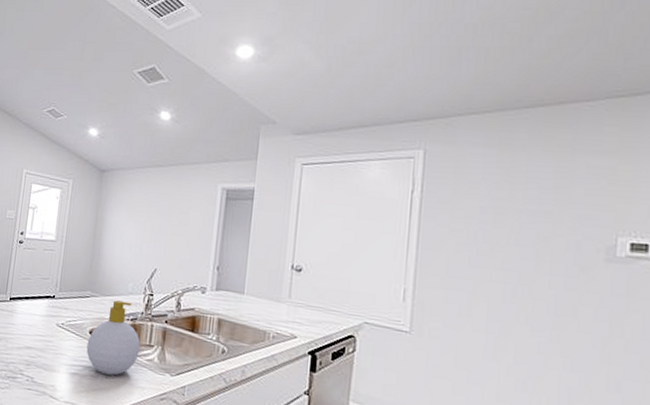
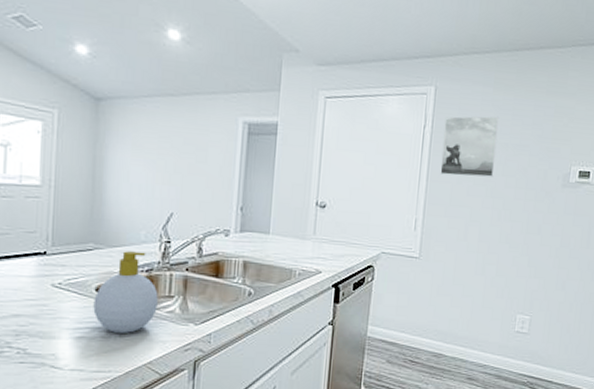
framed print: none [433,179,508,247] -> present [440,116,500,177]

